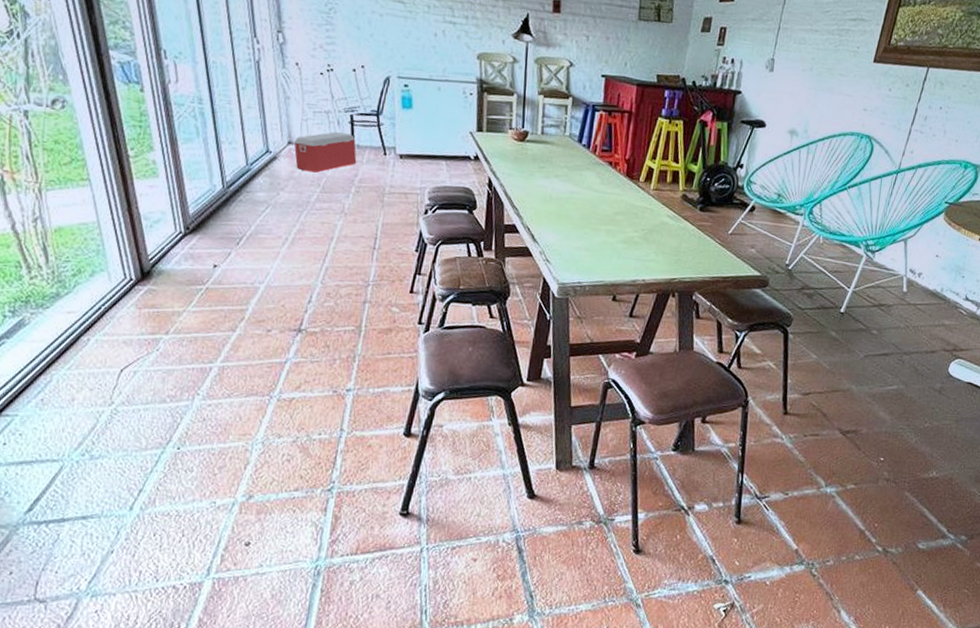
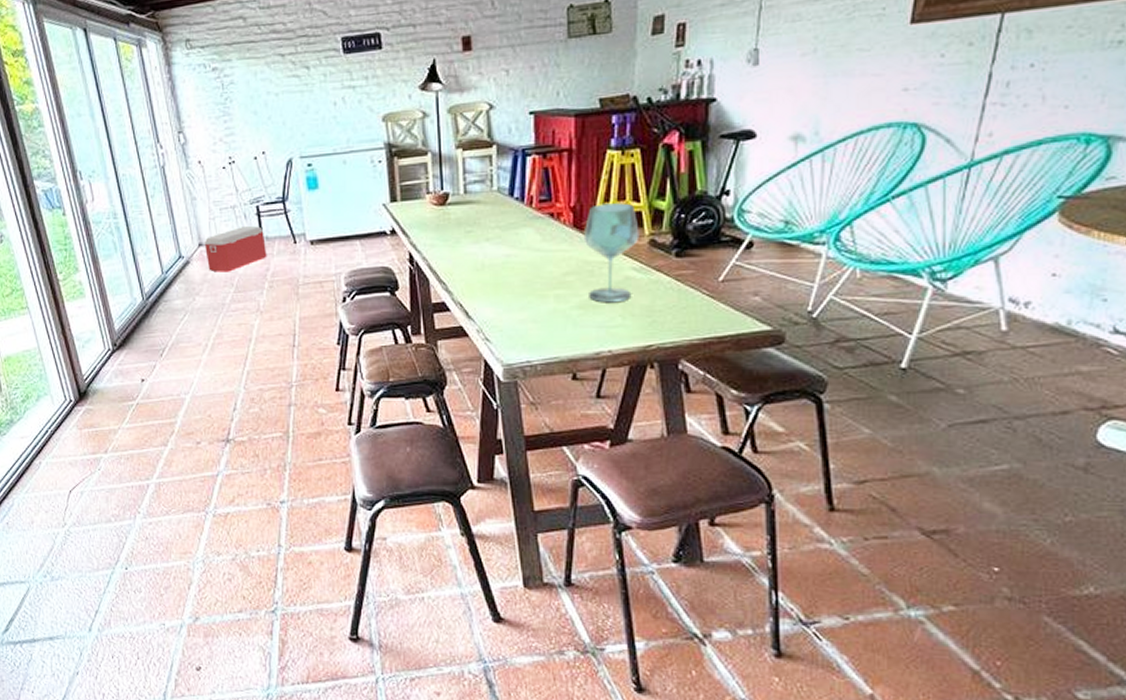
wine glass: none [632,160,676,242] -> present [583,203,640,303]

